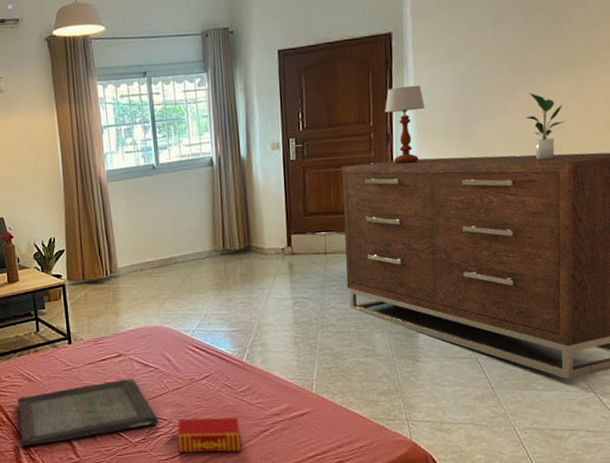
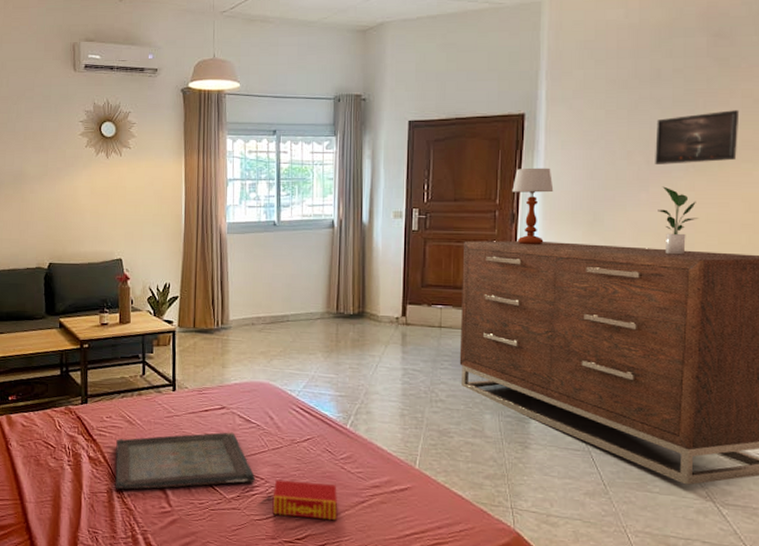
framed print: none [520,10,599,72] -> present [655,110,740,164]

